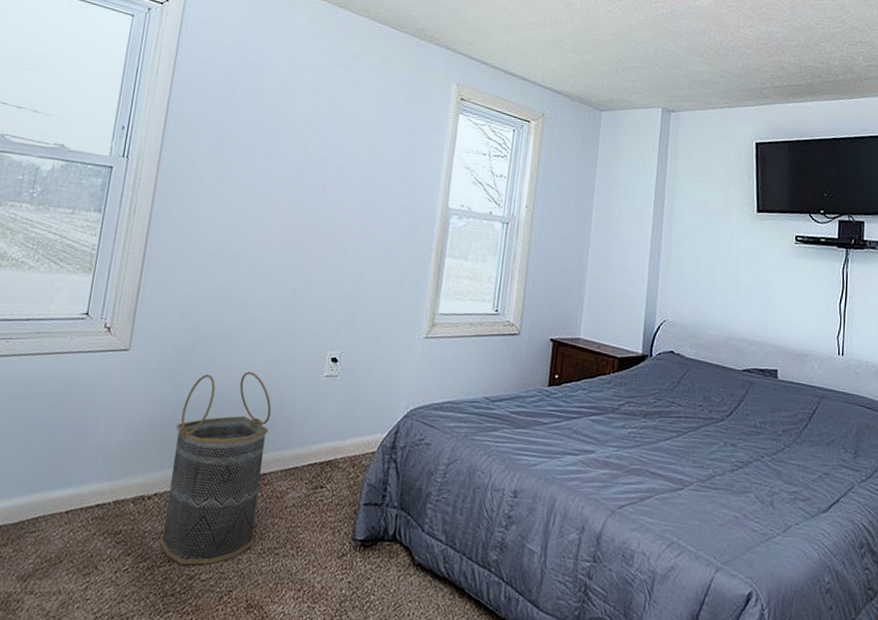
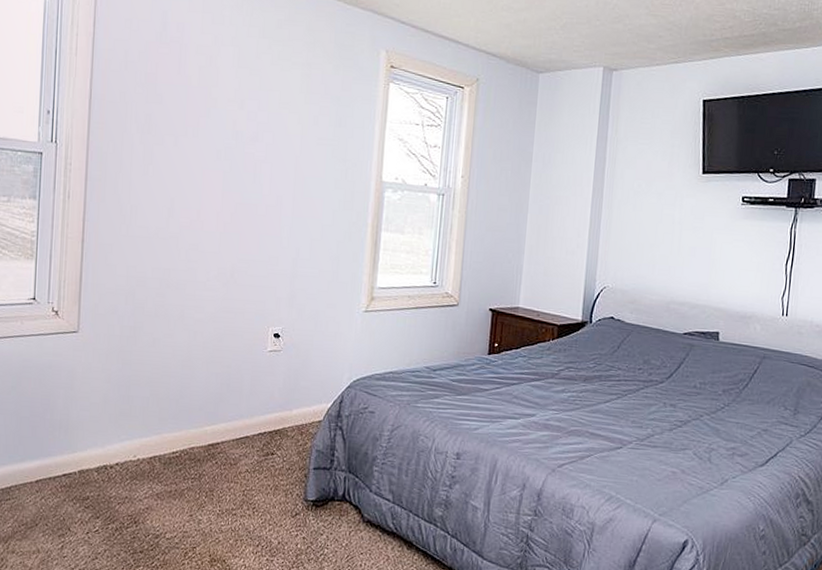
basket: present [160,371,272,565] -> none [125,348,219,526]

